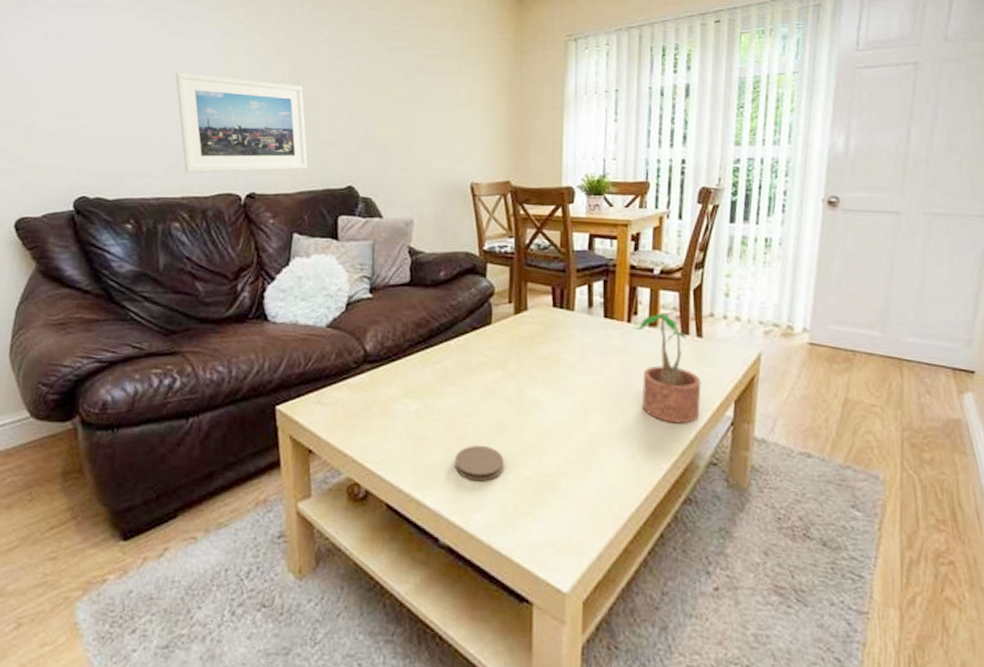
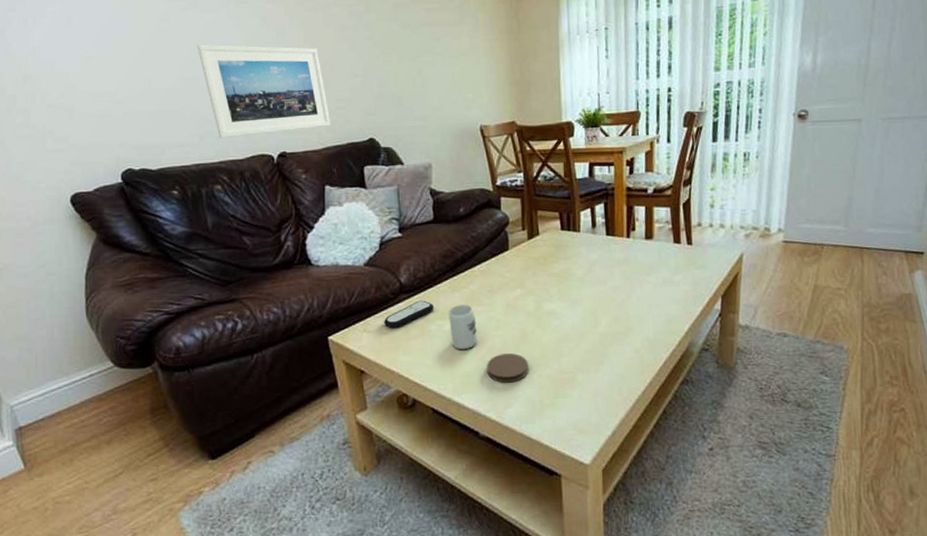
remote control: none [342,373,401,404] -> present [384,300,435,329]
cup: none [416,383,448,437] -> present [448,305,477,350]
potted plant: present [634,313,702,424] -> none [632,227,693,320]

